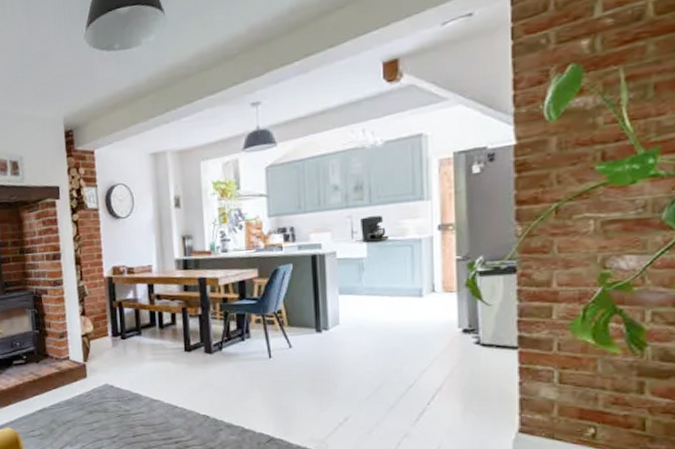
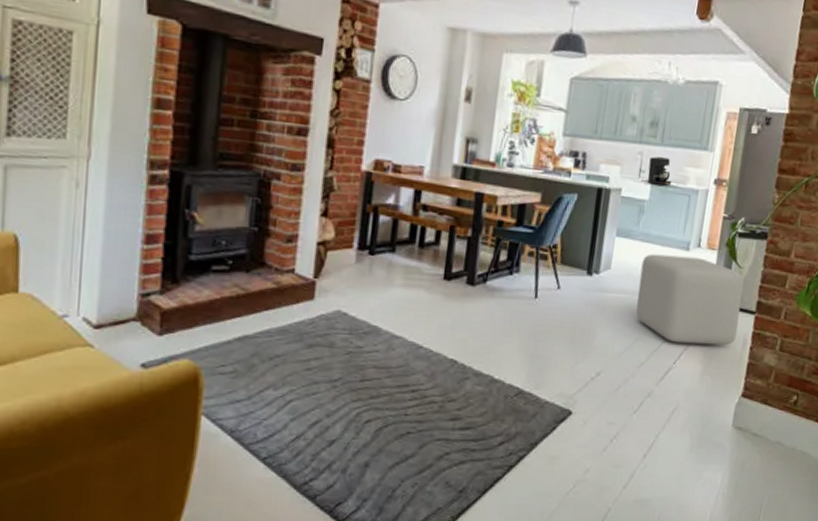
pouf: none [372,302,499,385] -> present [636,254,744,346]

